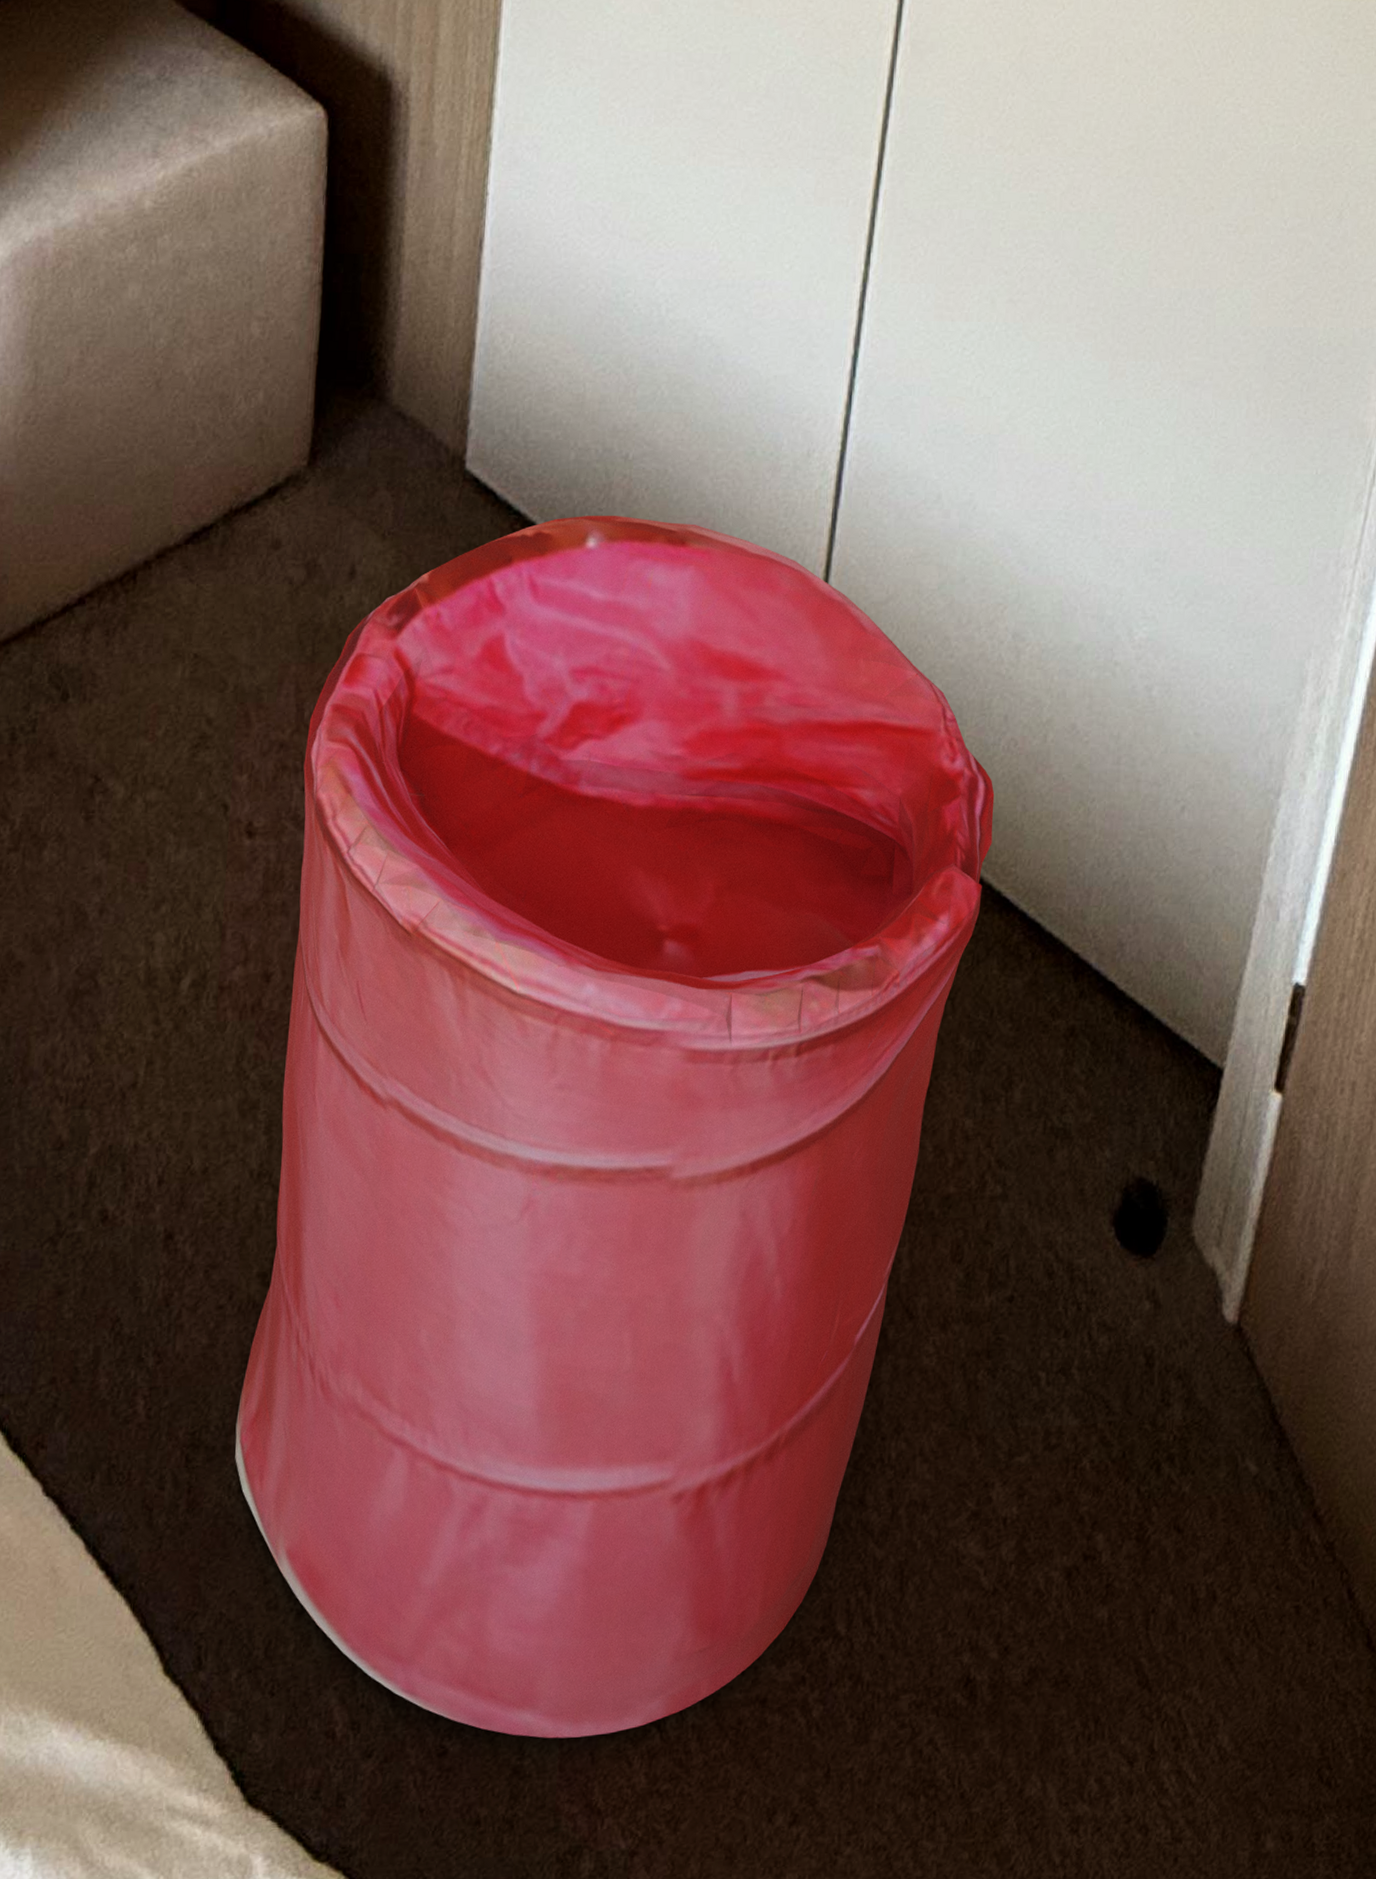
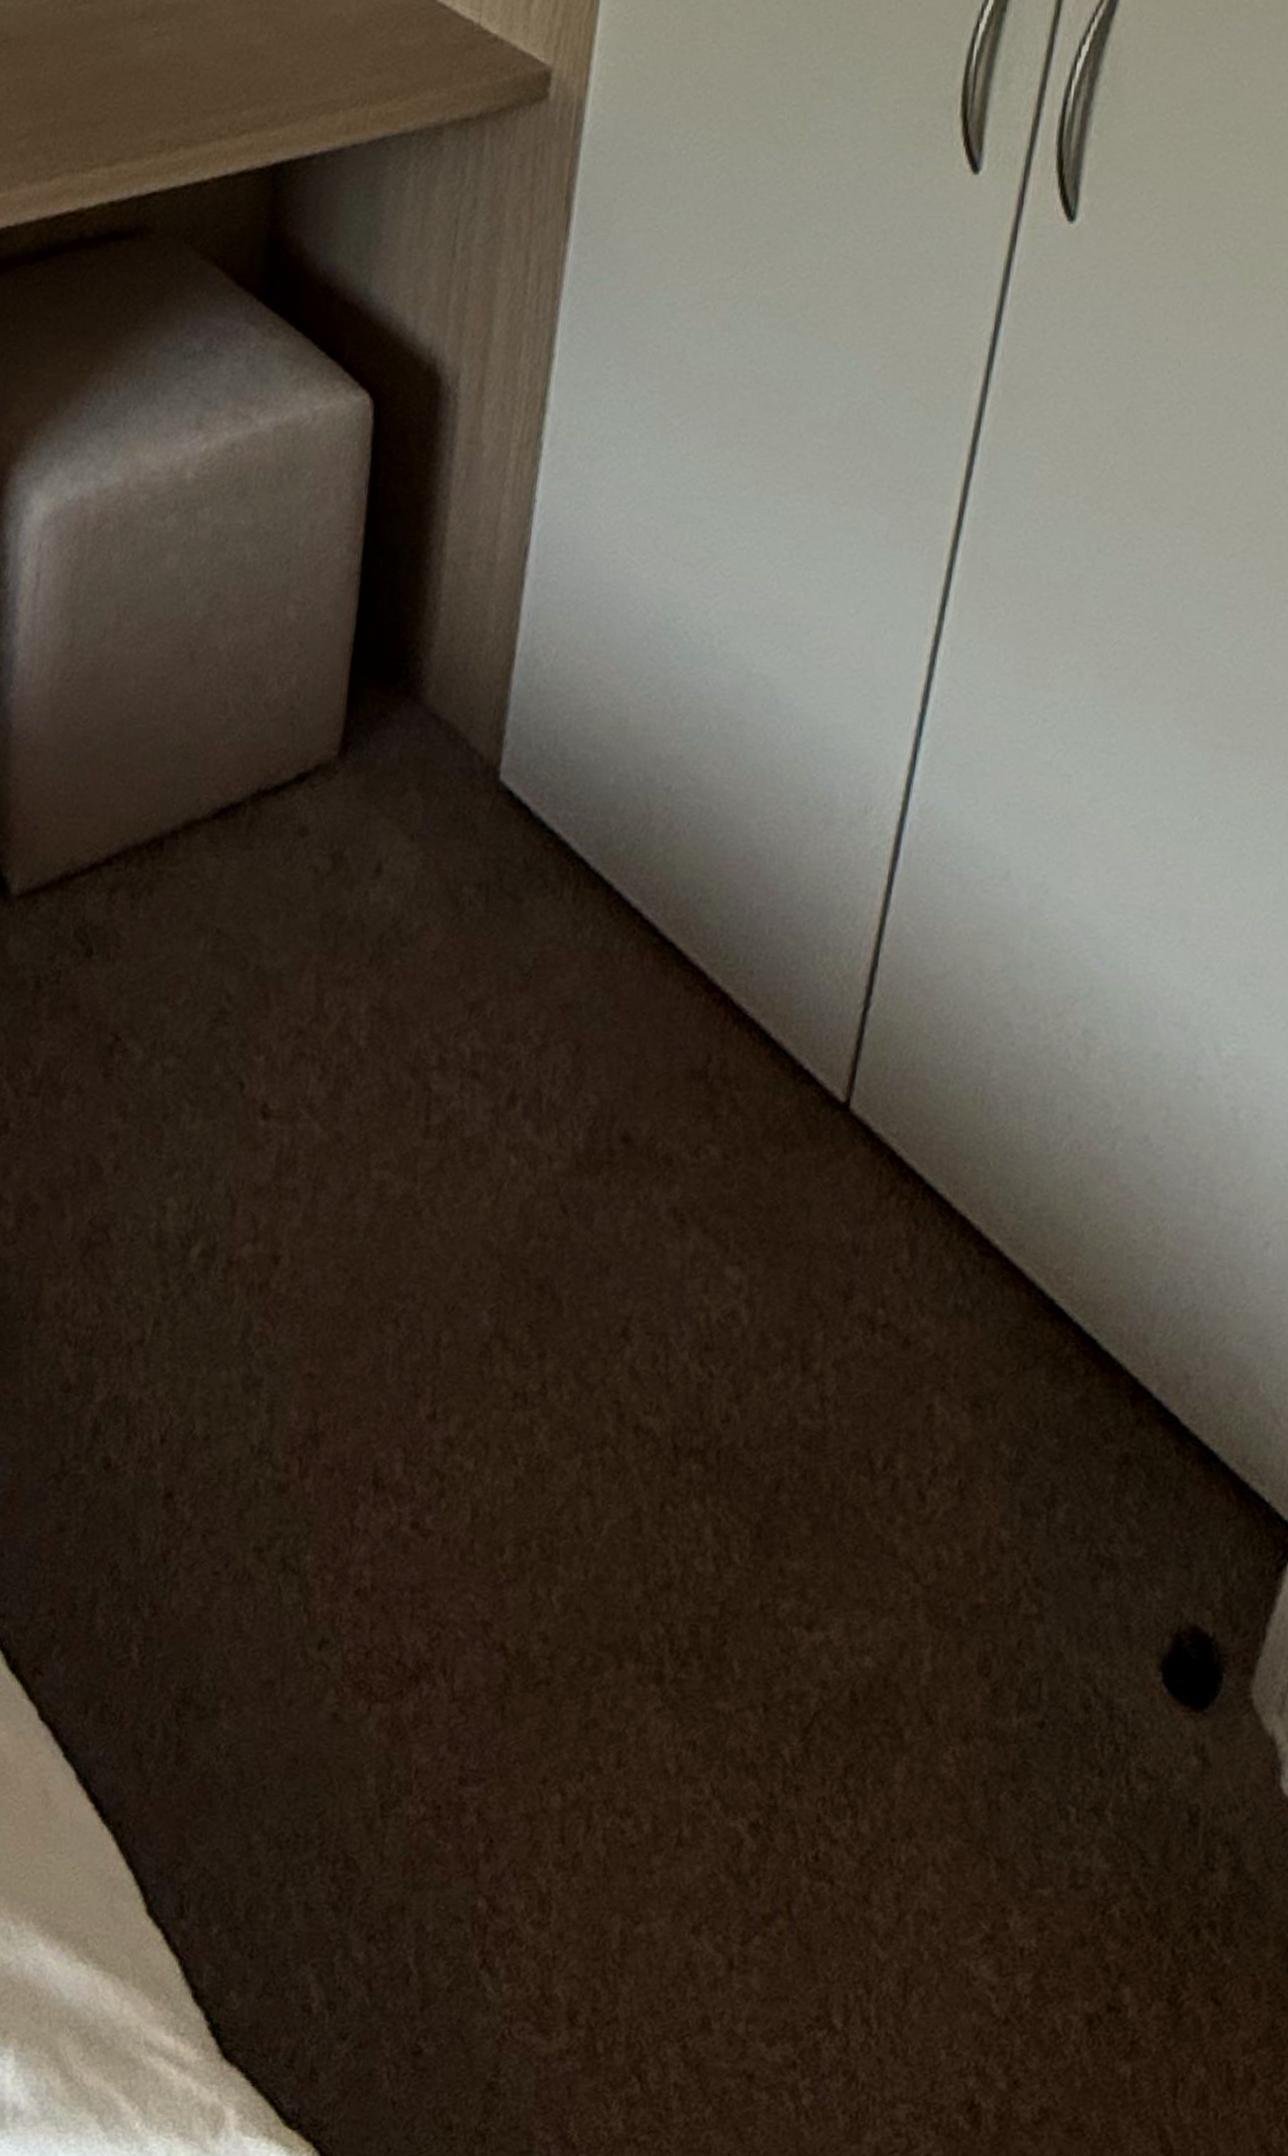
laundry hamper: present [235,515,995,1739] -> none [224,842,1053,2073]

